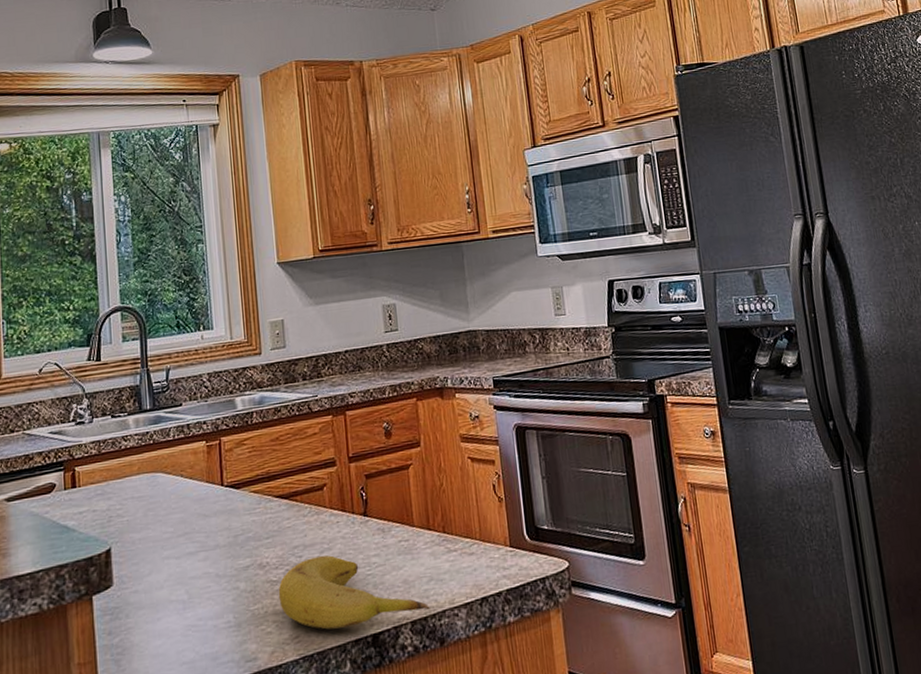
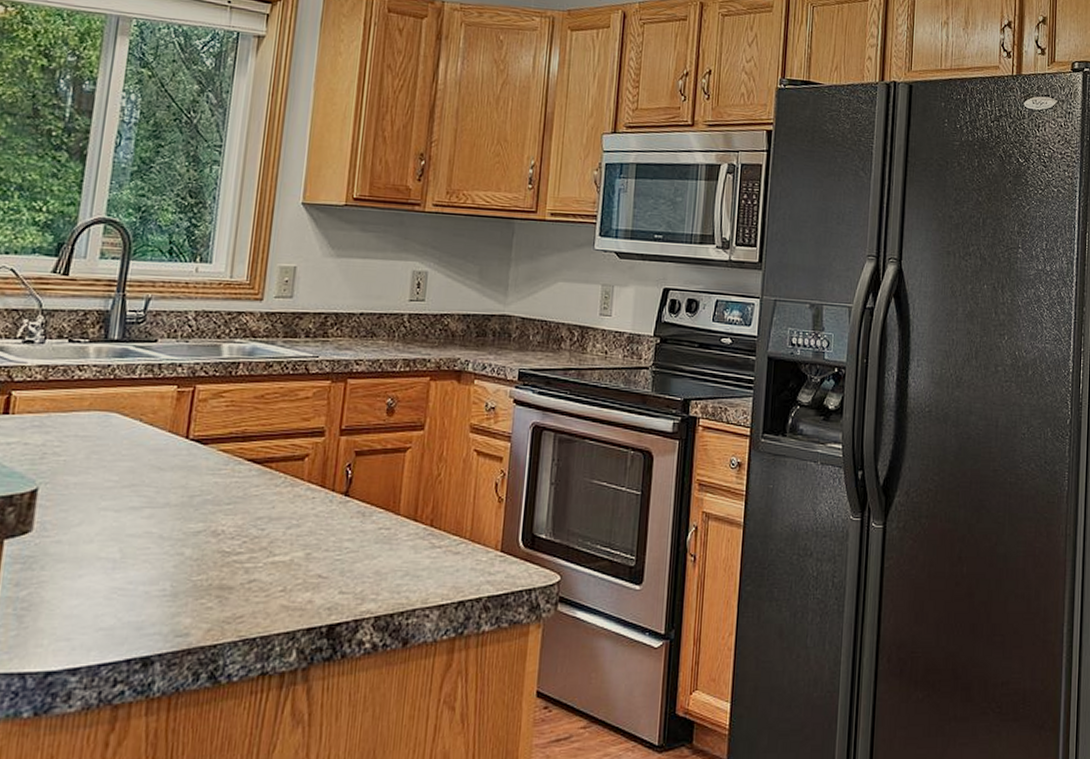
fruit: present [278,555,430,630] -> none [228,532,399,613]

